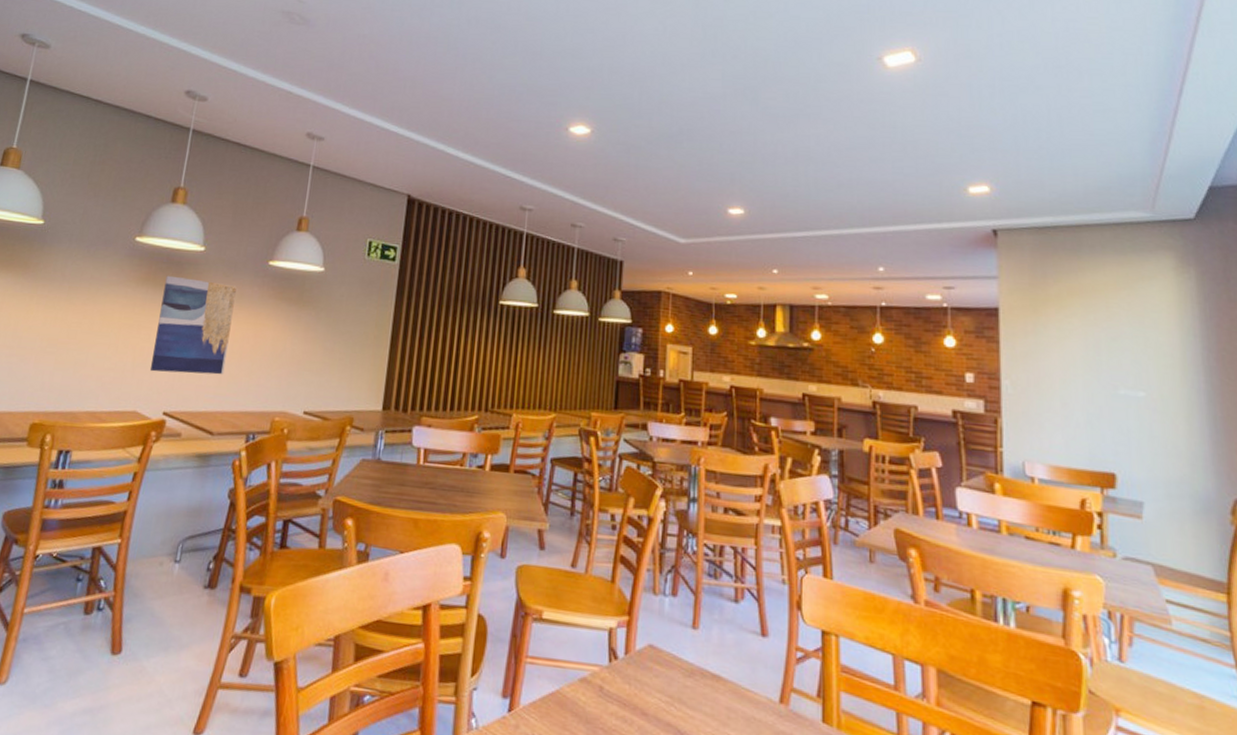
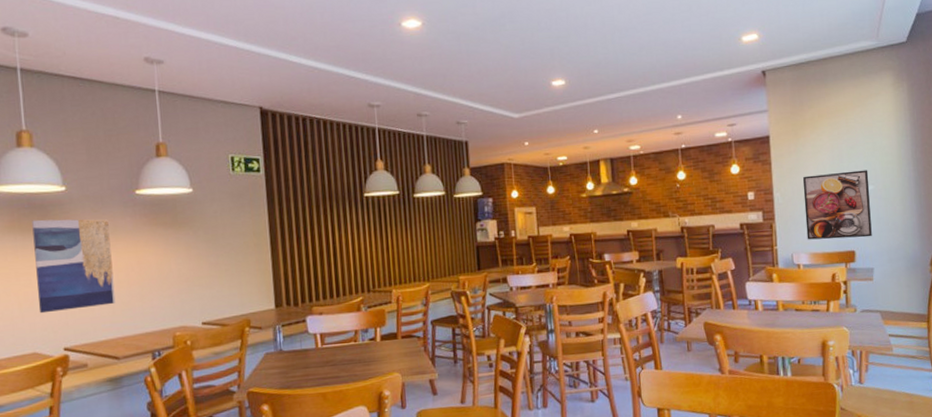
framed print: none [1042,364,1142,459] -> present [802,170,872,240]

